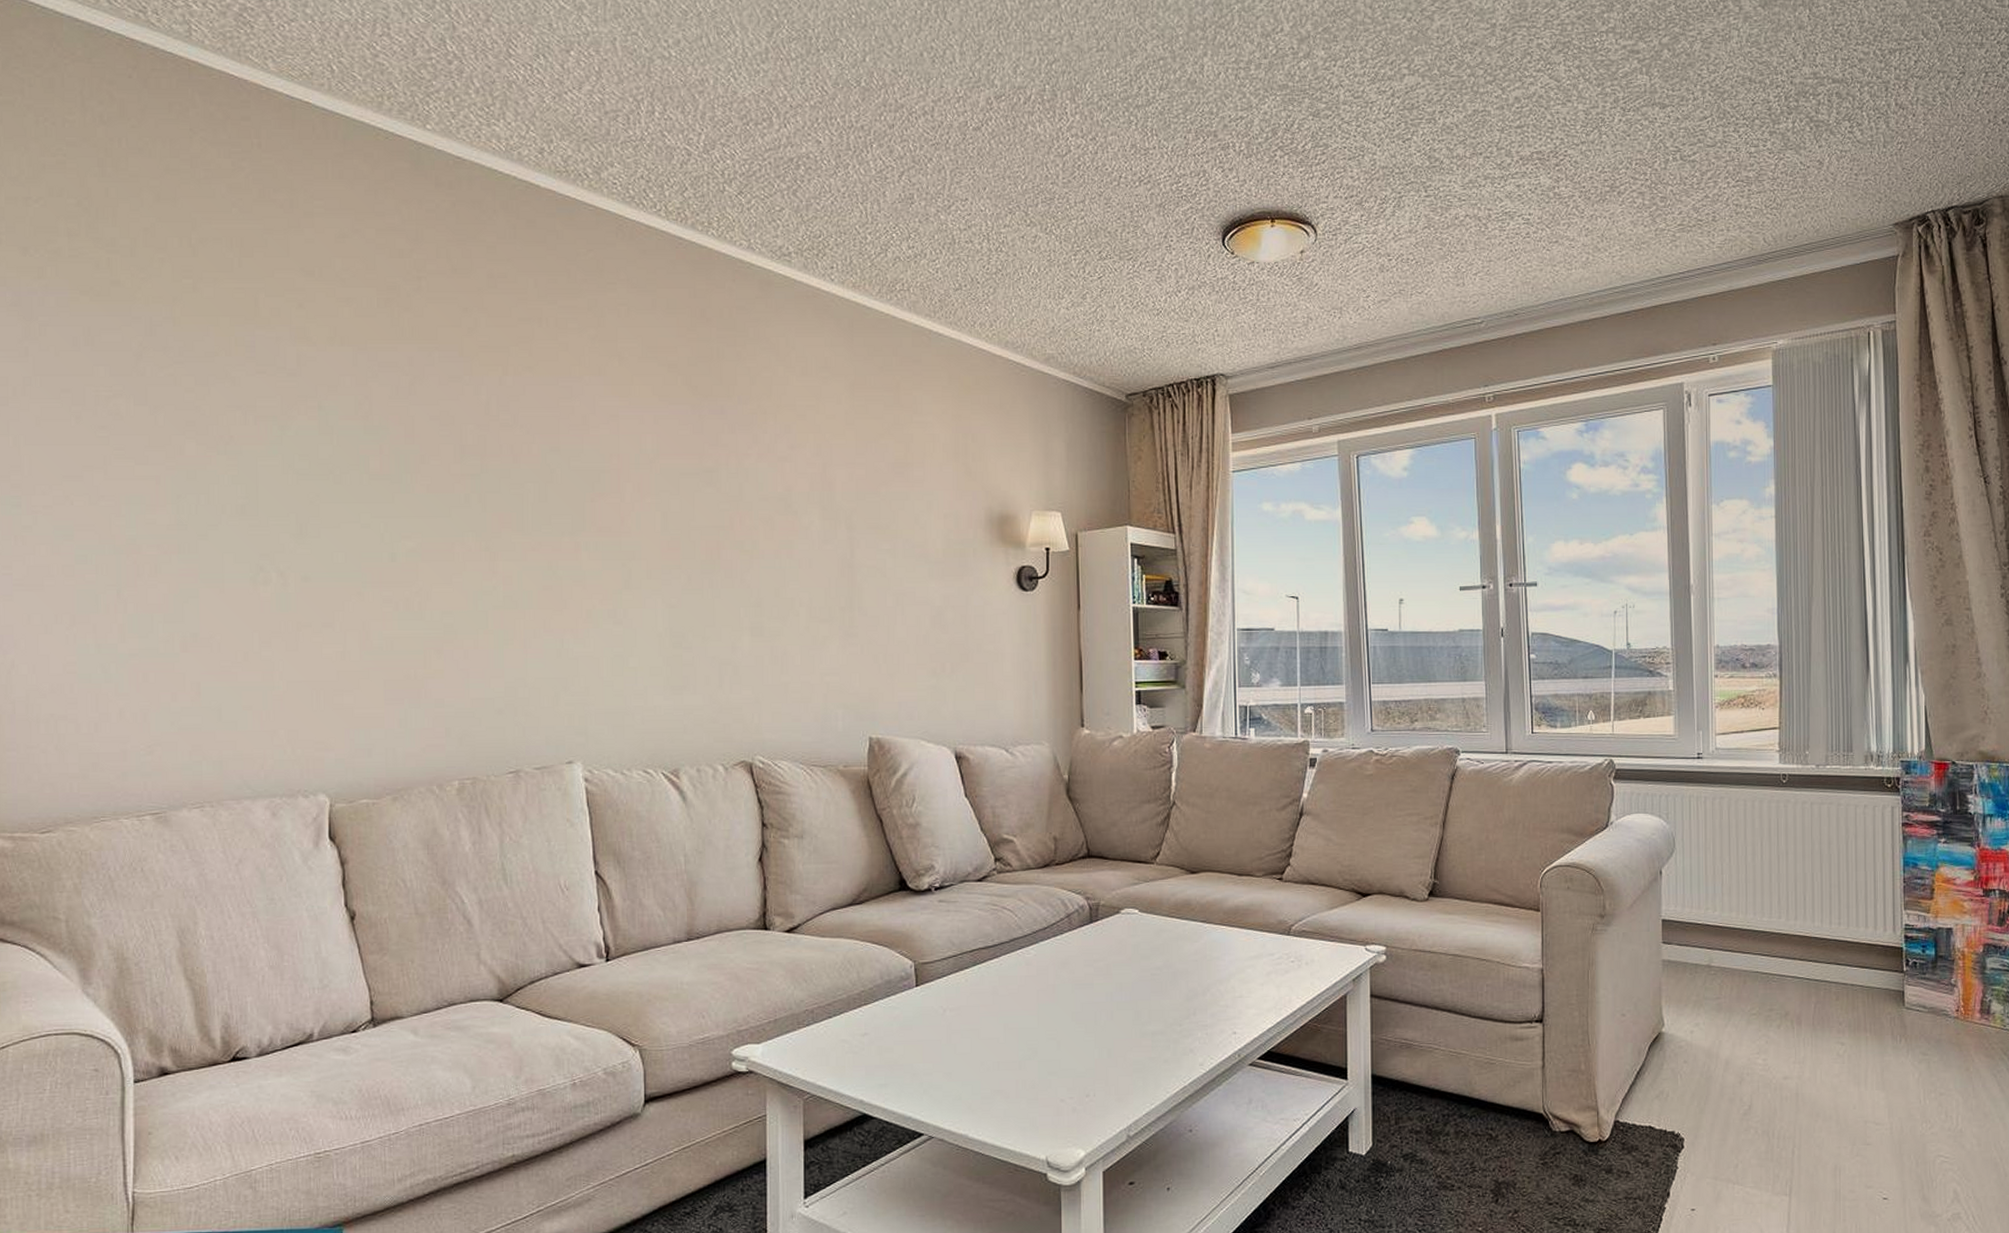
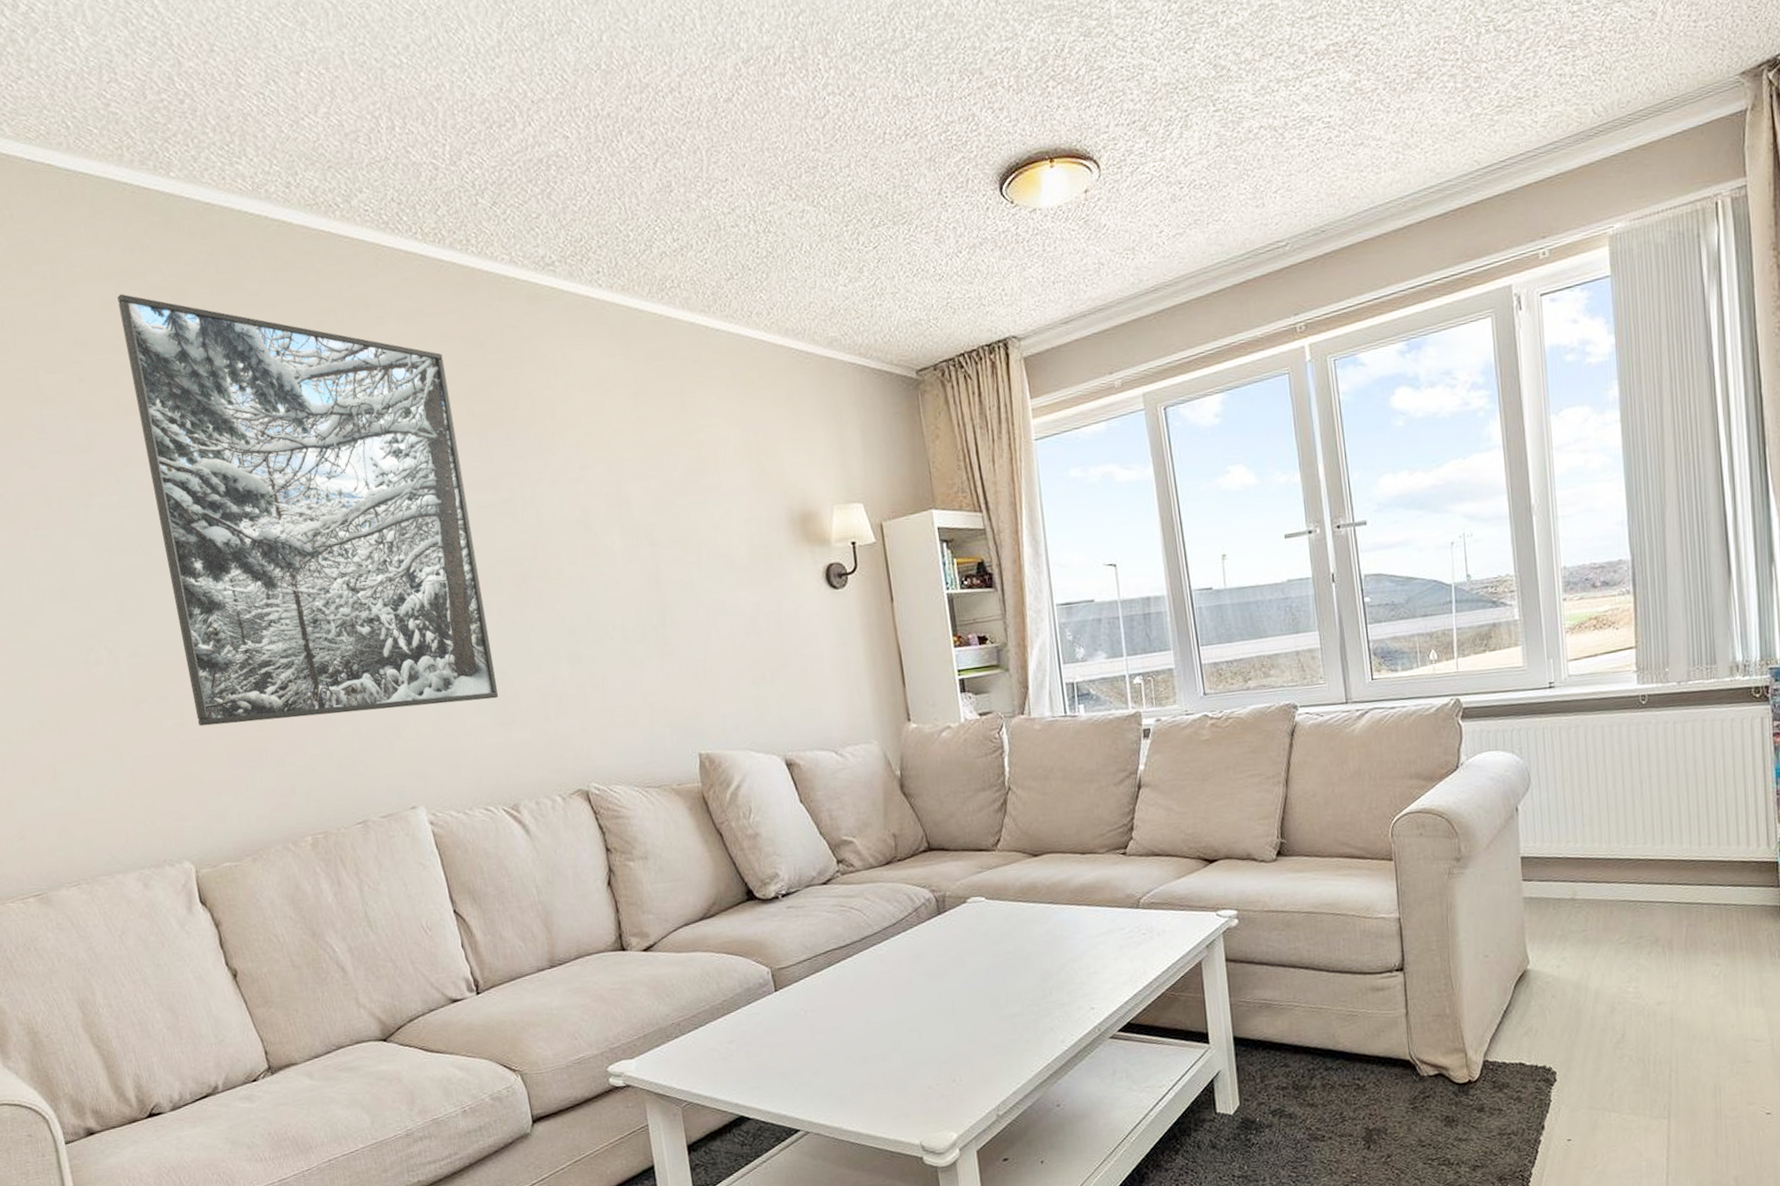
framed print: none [352,230,675,662] -> present [117,293,499,727]

